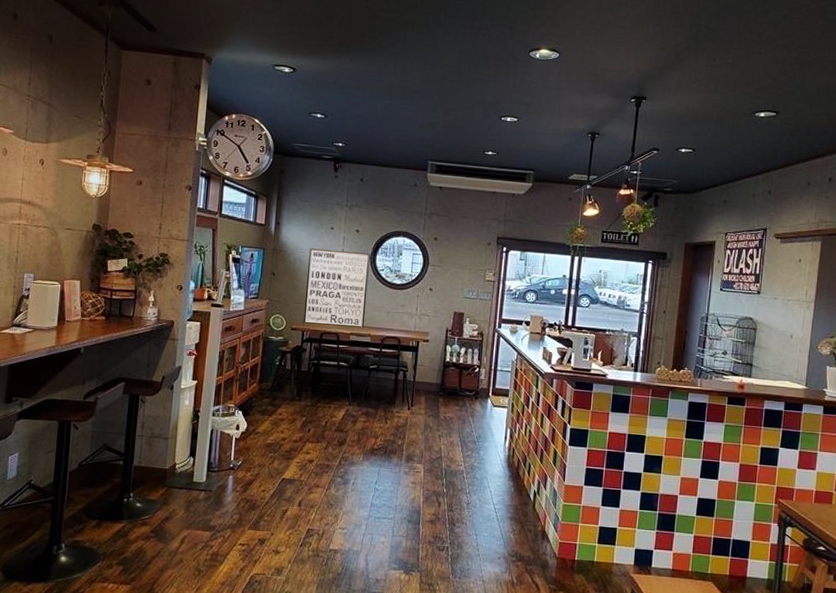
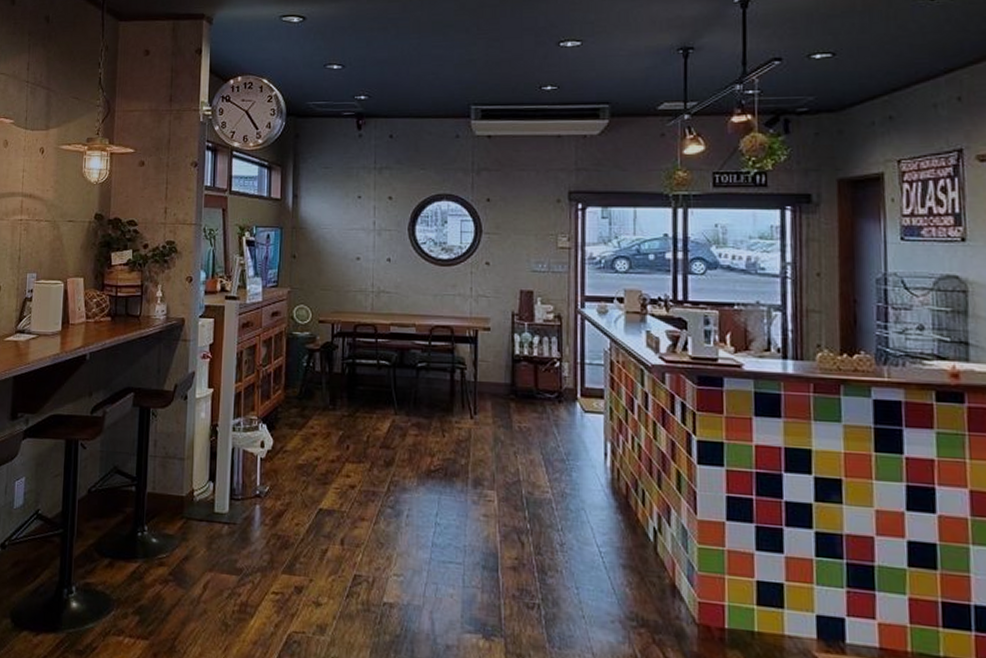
wall art: present [303,248,370,328] -> none [332,222,408,317]

